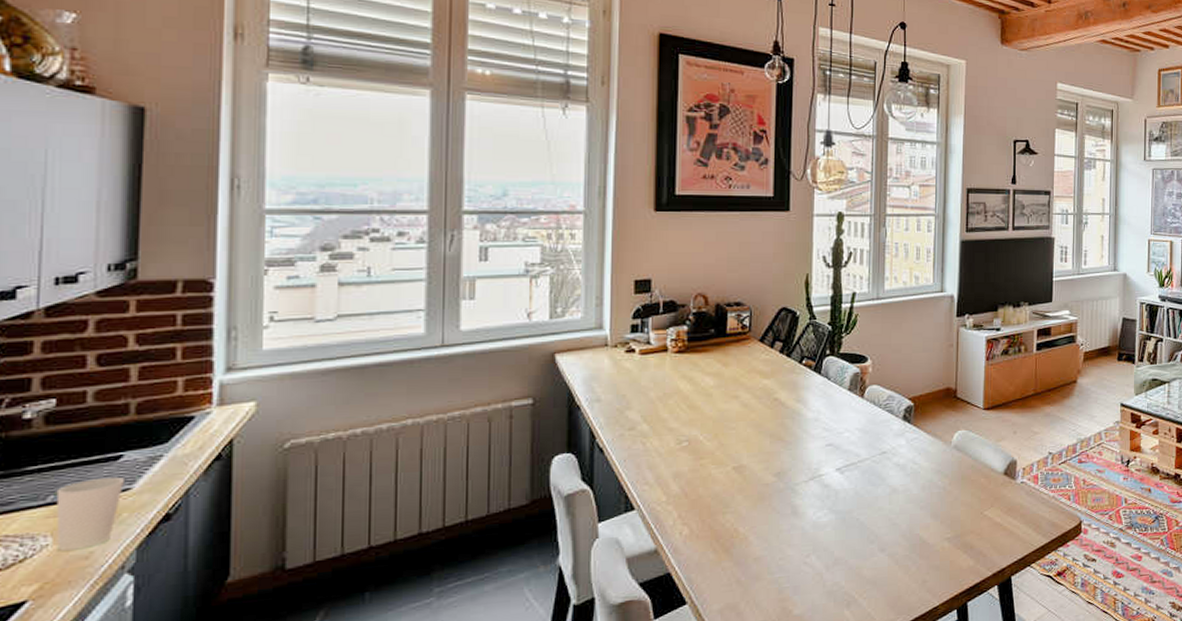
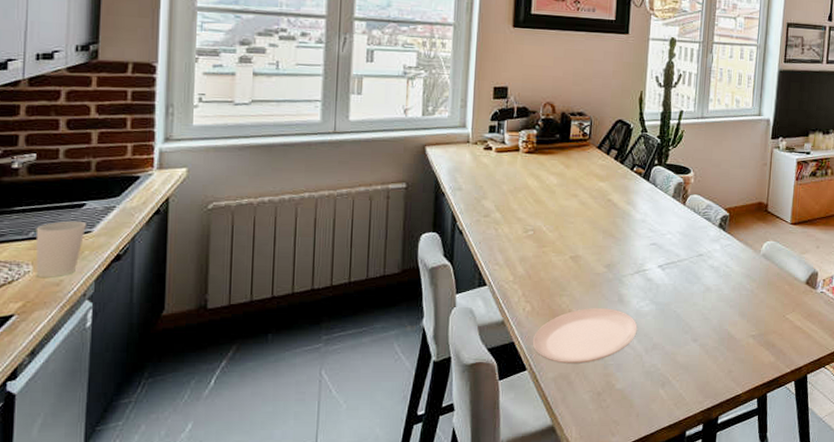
plate: none [692,523,815,592] -> present [532,308,638,364]

